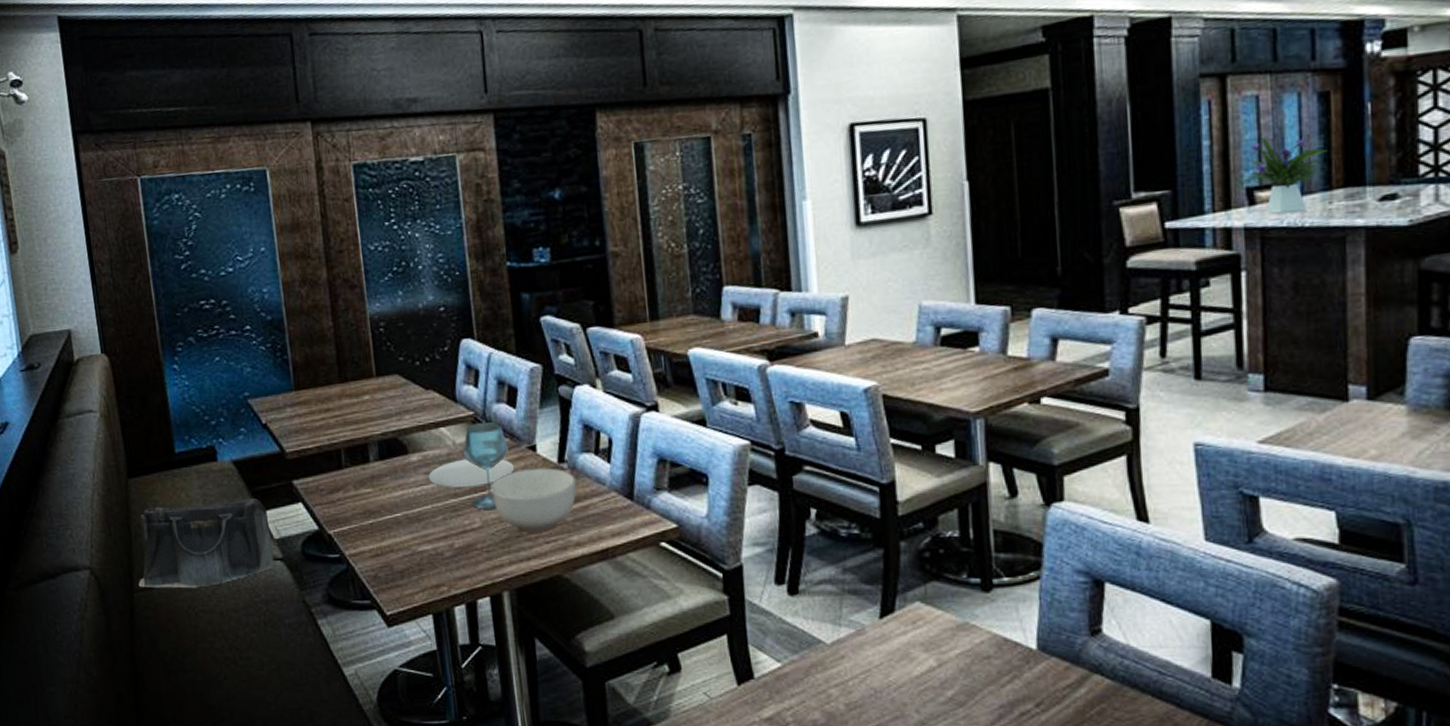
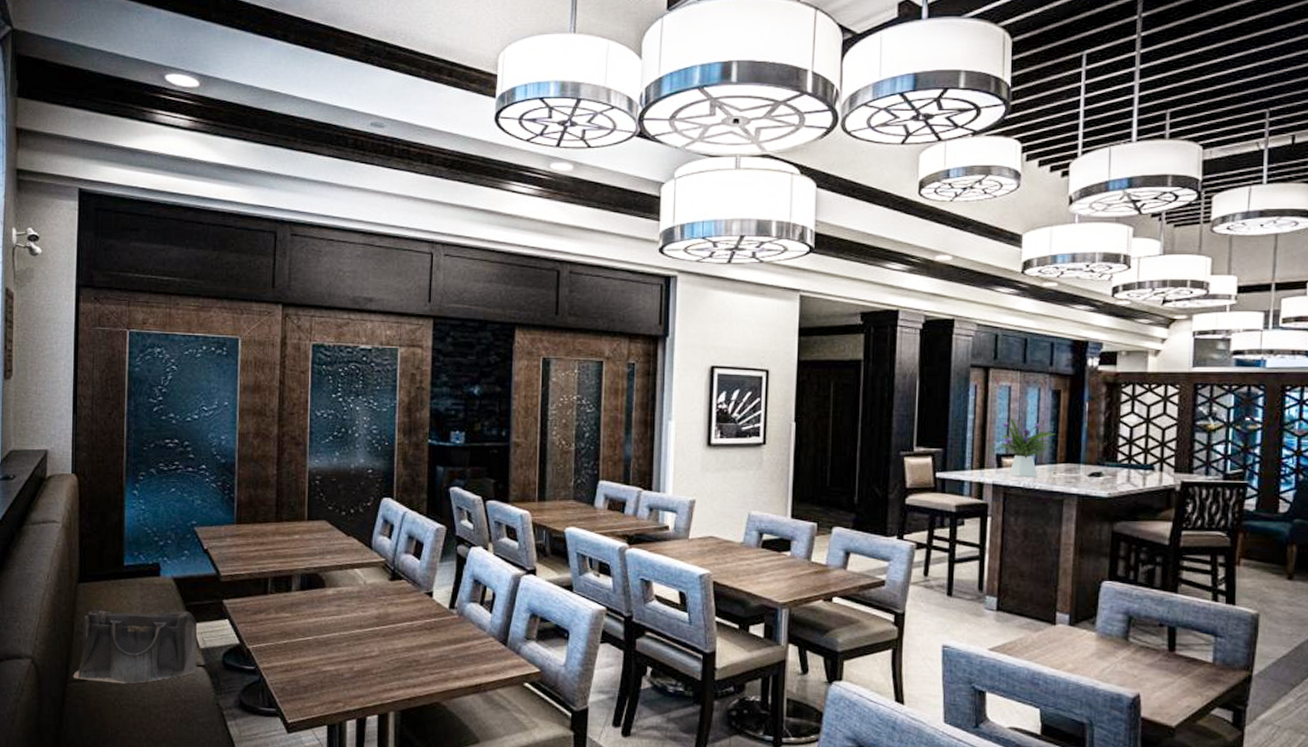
plate: present [428,459,515,489] -> none [339,597,413,622]
wine glass: present [463,421,509,510] -> none [371,568,410,641]
bowl: present [491,467,577,533] -> none [391,610,463,665]

